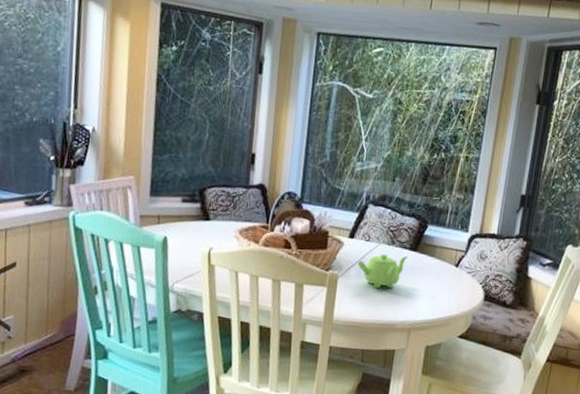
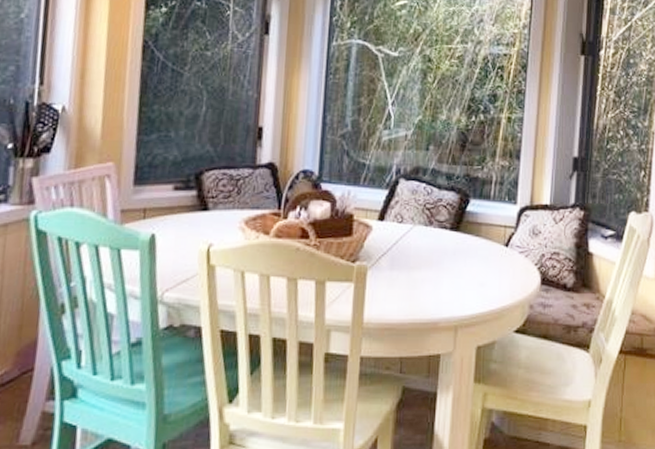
teapot: present [357,253,408,289] -> none [390,236,449,280]

